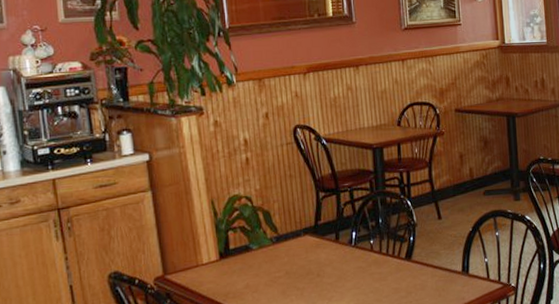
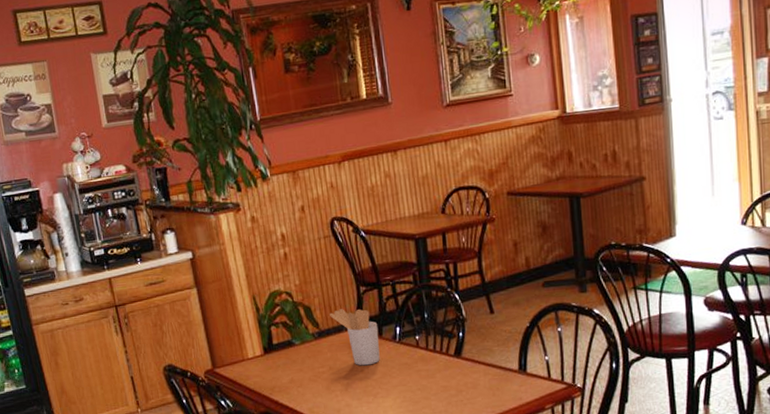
utensil holder: none [289,214,336,270] -> present [330,309,380,366]

